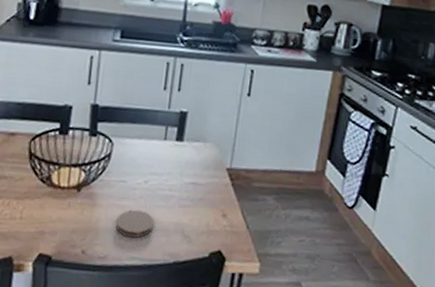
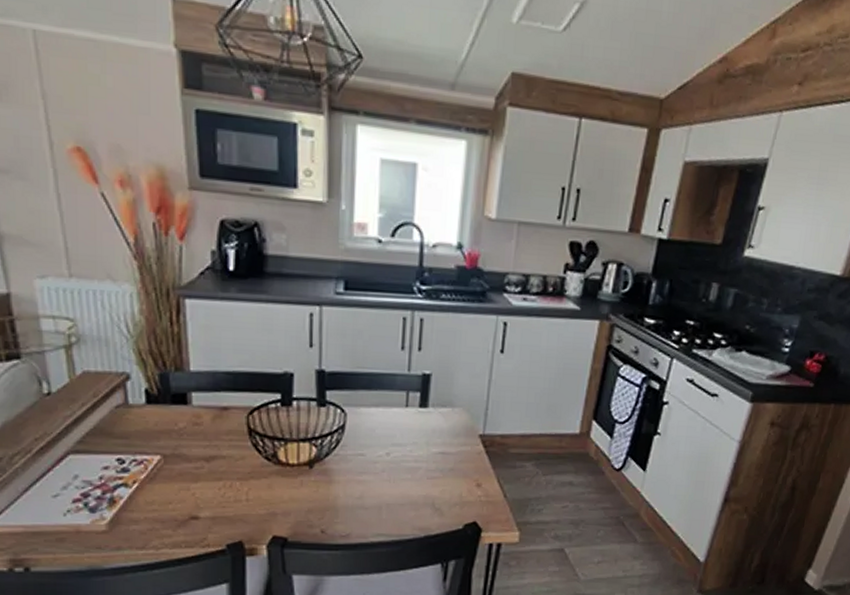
coaster: present [116,210,154,238] -> none [357,485,399,513]

